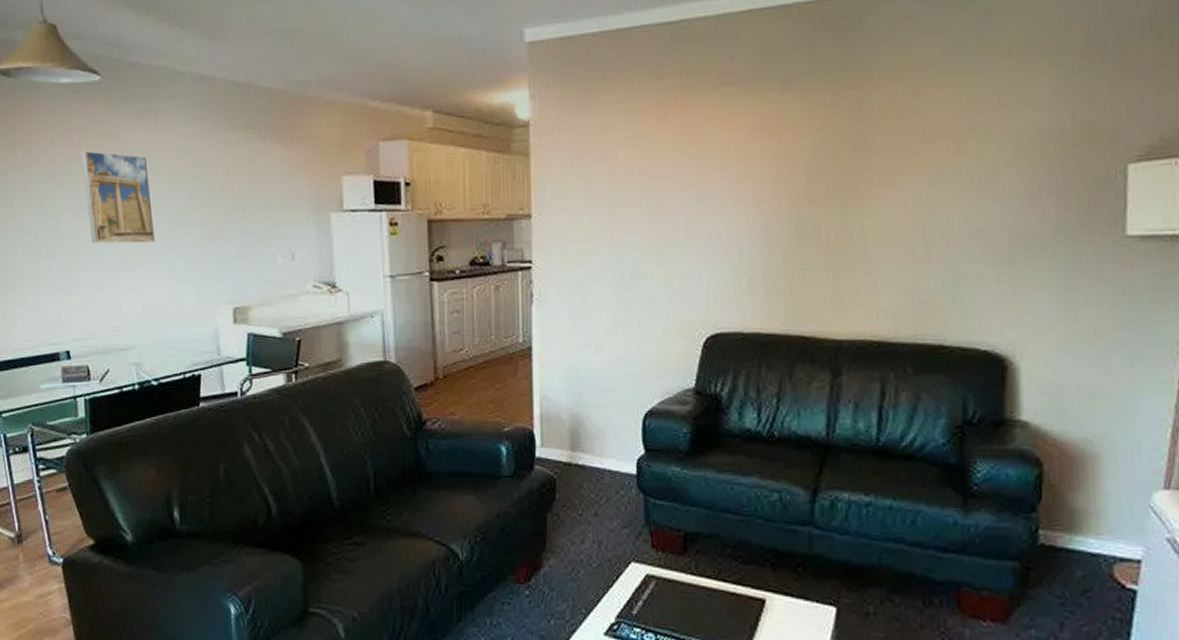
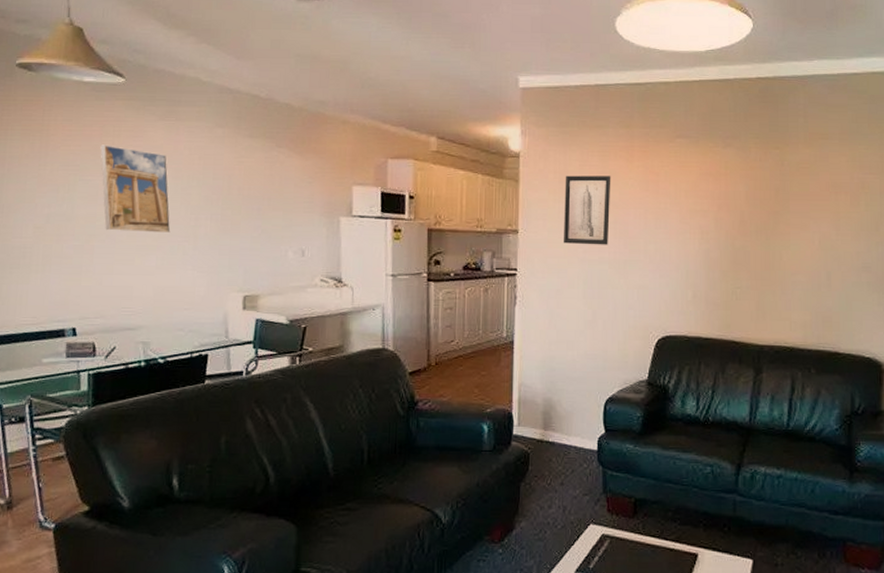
wall art: none [584,140,641,227] -> present [563,175,611,245]

